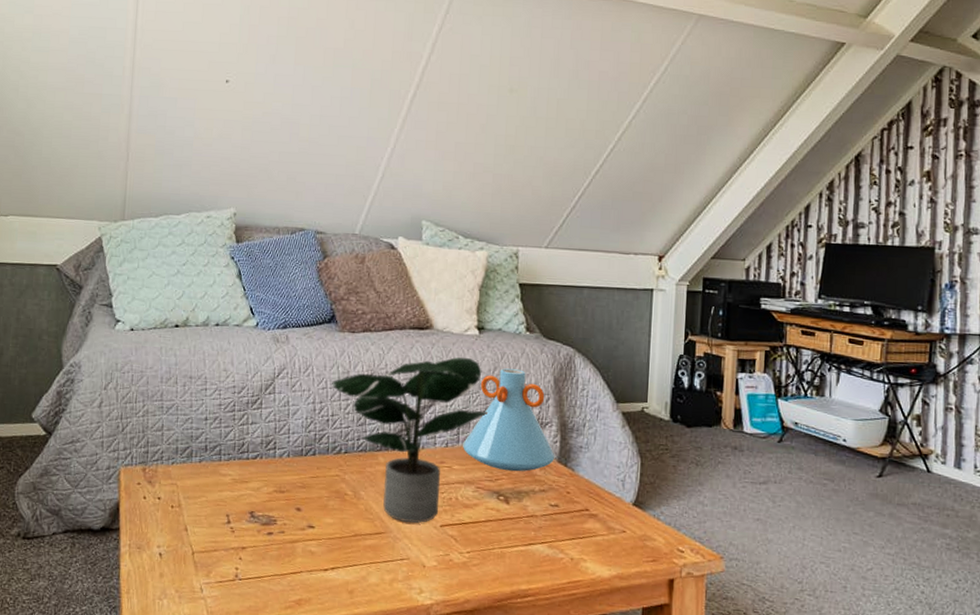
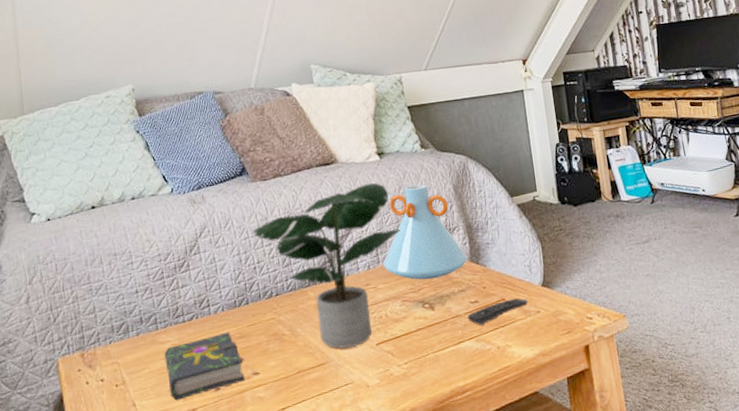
book: none [222,478,300,535] -> present [164,331,245,401]
remote control: none [544,511,614,532] -> present [467,298,528,326]

